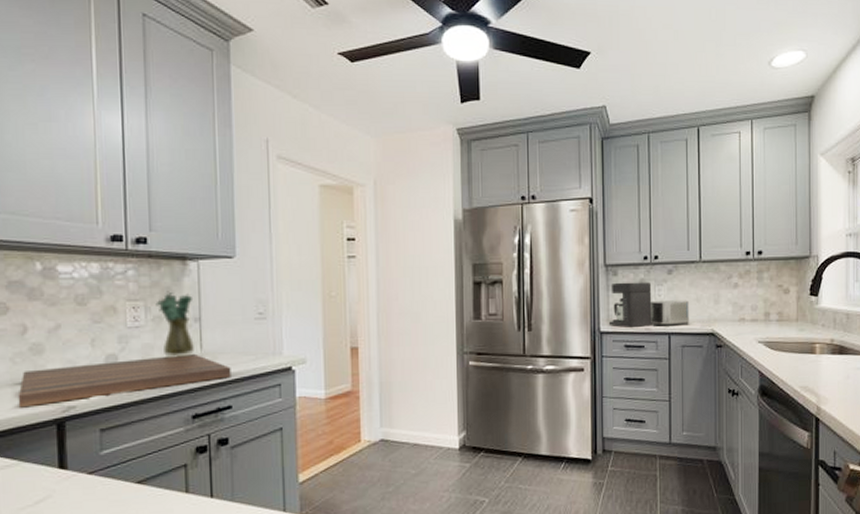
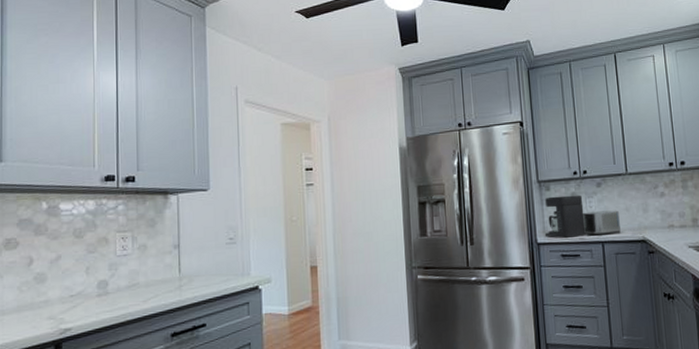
cutting board: present [18,353,231,408] -> none [23,277,206,331]
vase: present [155,291,194,357] -> none [141,222,174,281]

